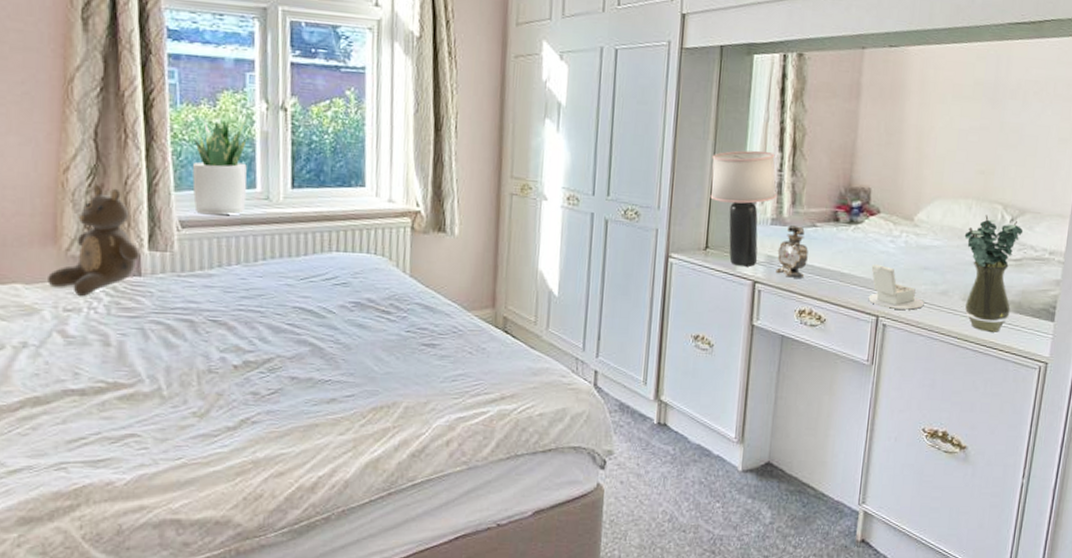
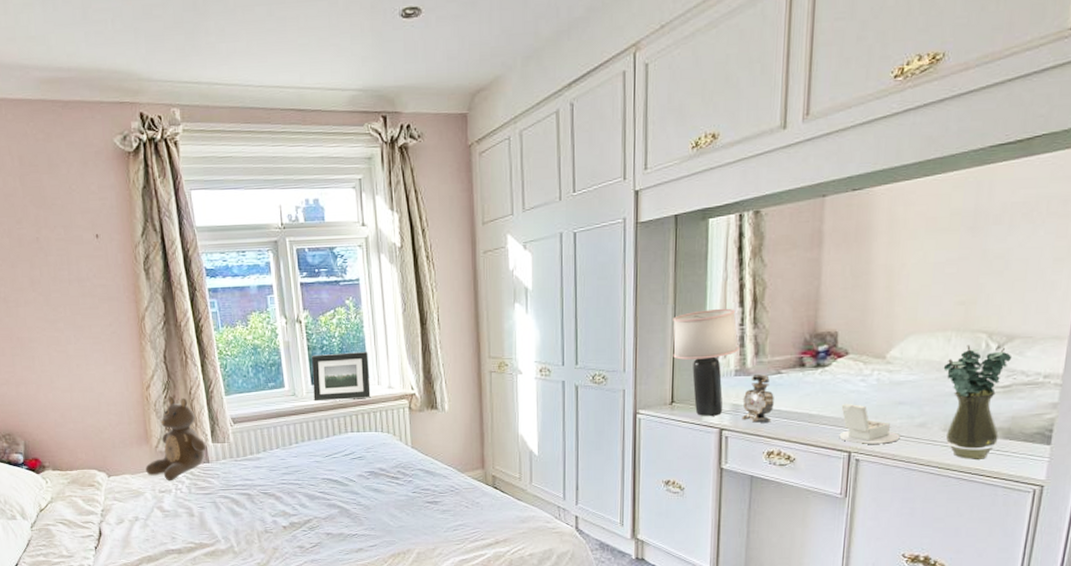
planter: present [192,118,247,216] -> none [234,332,278,412]
picture frame: none [292,152,368,212] -> present [312,352,371,402]

